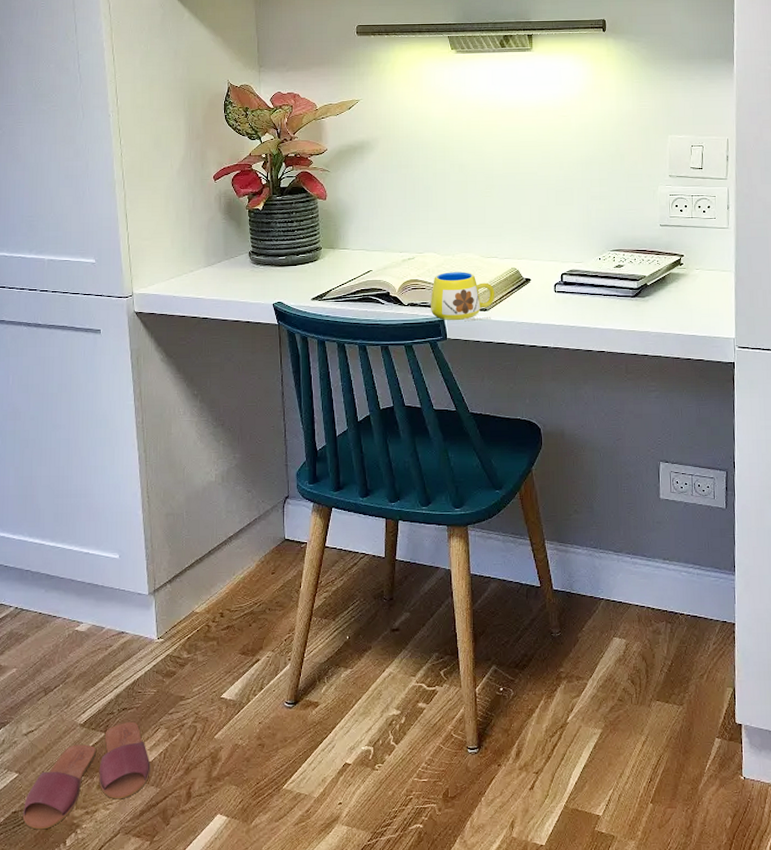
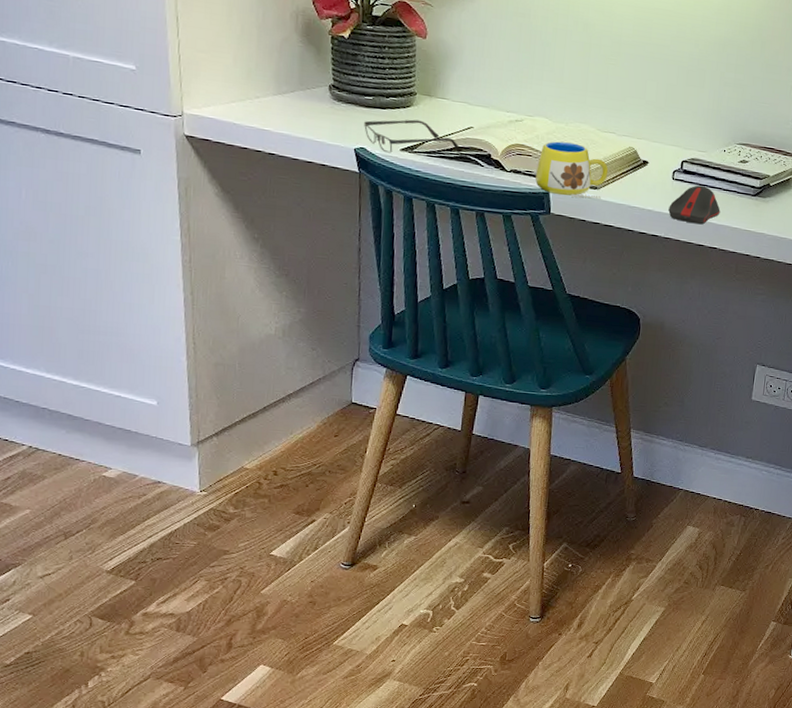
slippers: present [22,721,151,830] -> none [37,571,188,671]
spectacles: none [280,271,365,304] -> present [364,119,463,153]
computer mouse: none [554,294,603,331] -> present [668,185,721,225]

